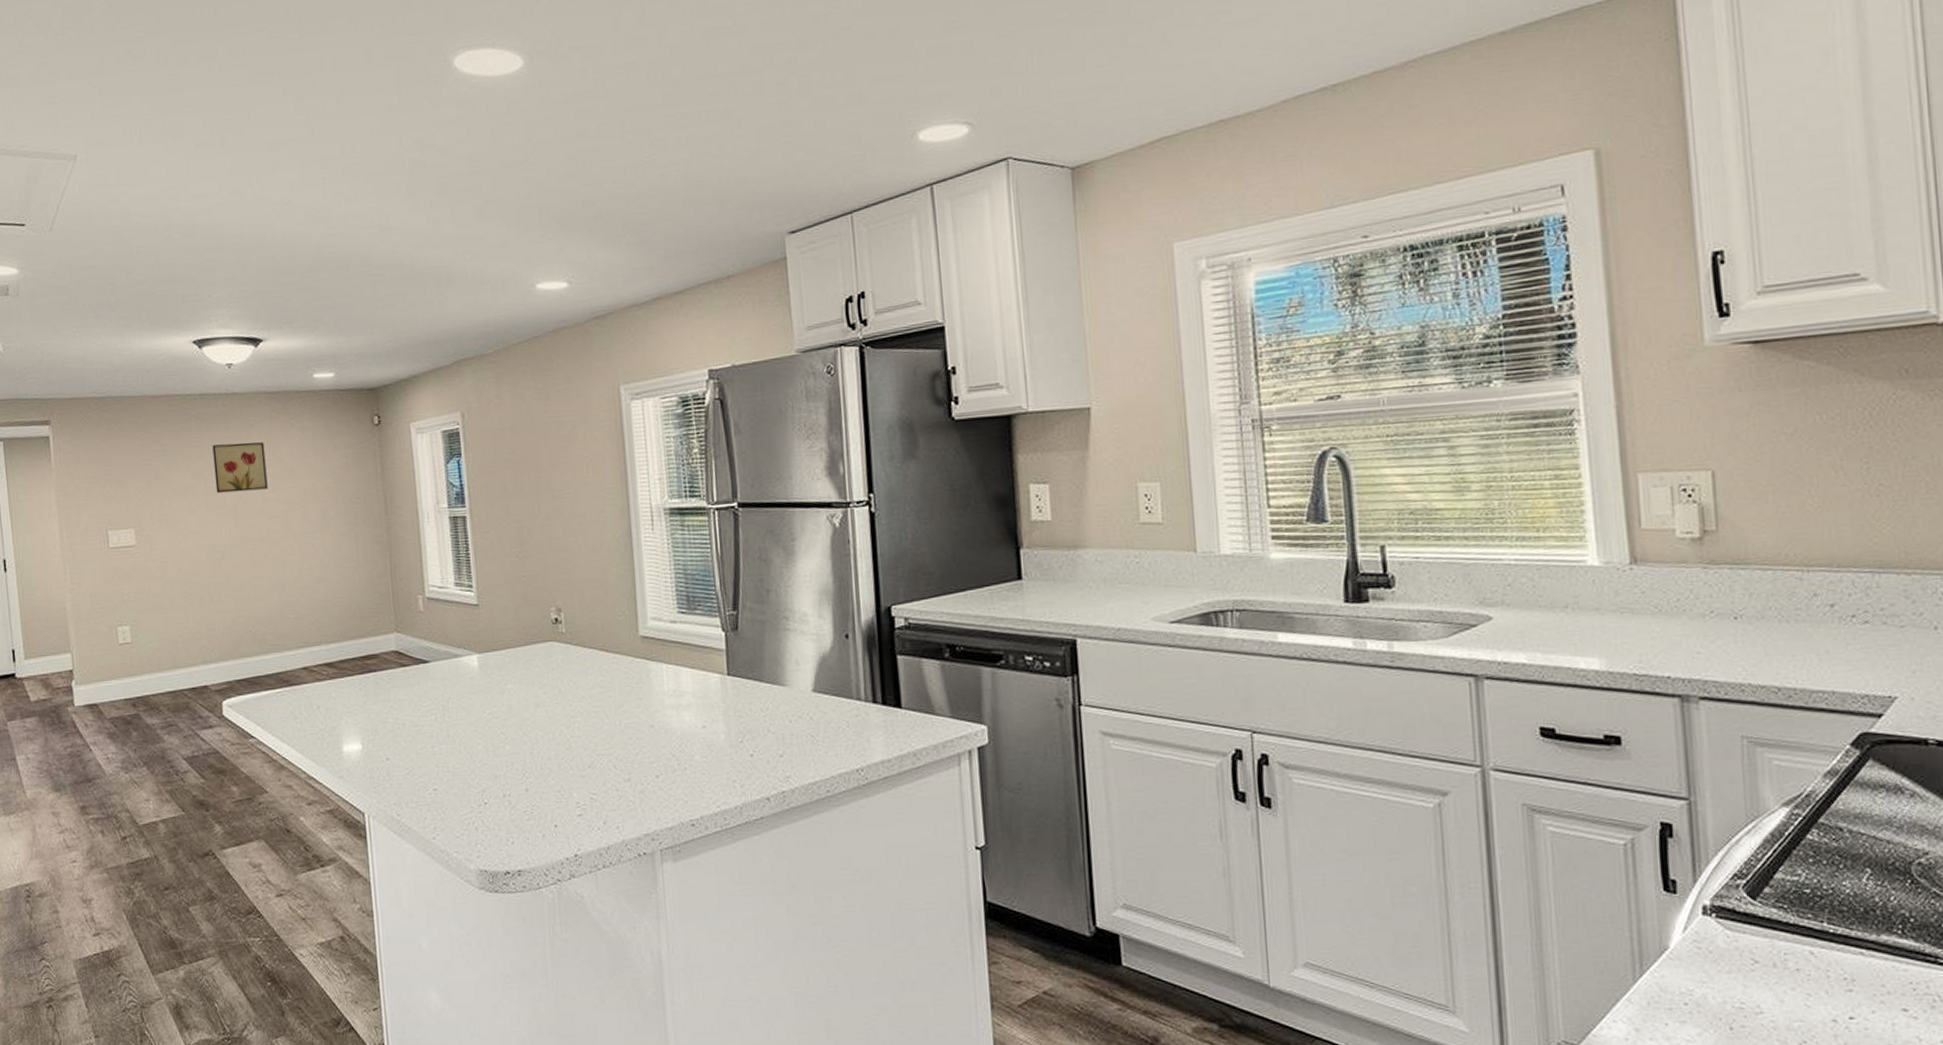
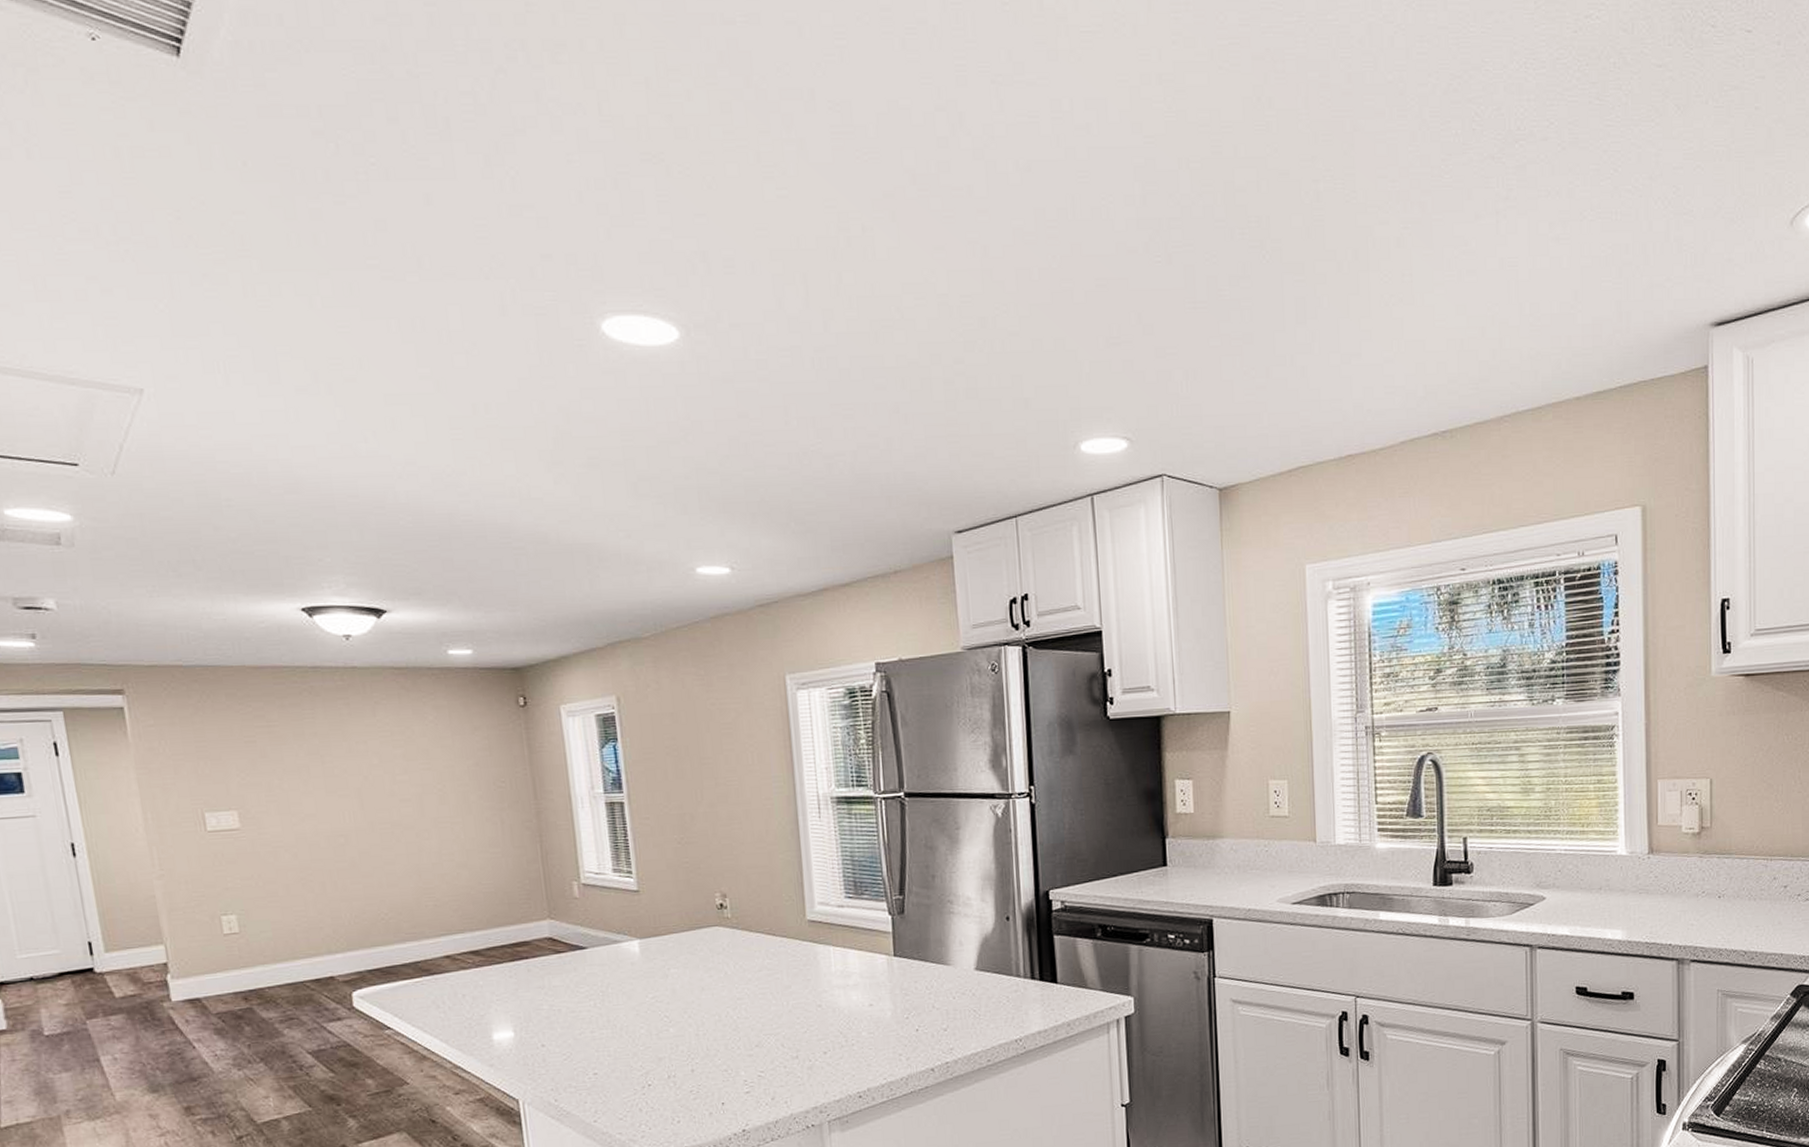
wall art: present [212,442,268,494] -> none [329,720,398,774]

